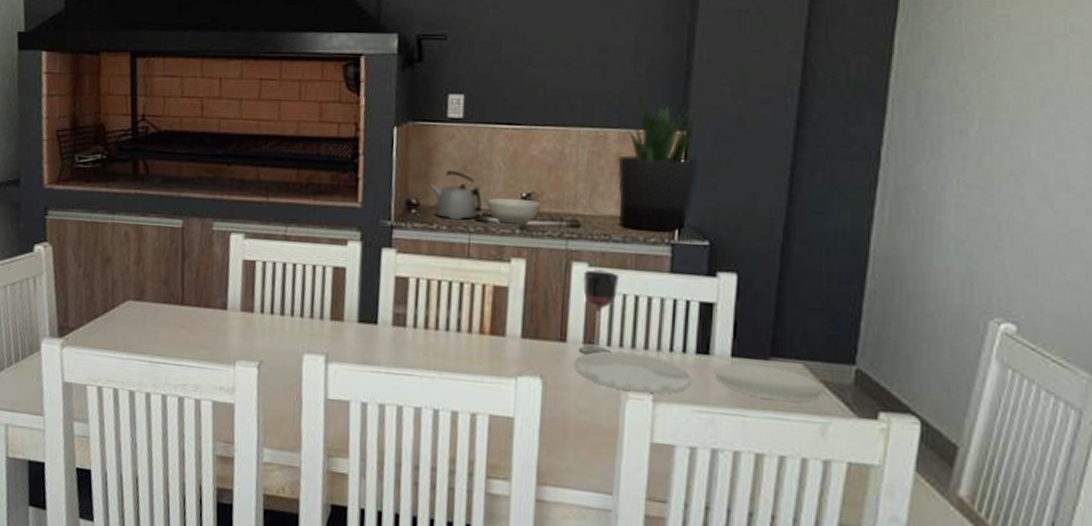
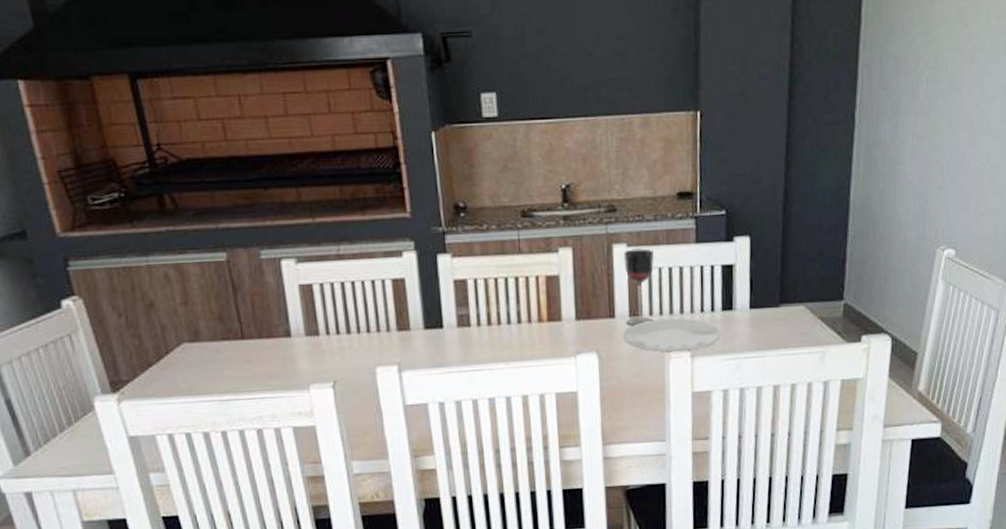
kettle: present [429,170,482,220] -> none [474,170,526,219]
bowl: present [486,197,542,225] -> none [530,190,580,216]
planter: present [617,93,699,234] -> none [643,78,711,208]
plate: present [714,363,825,402] -> none [737,311,822,340]

